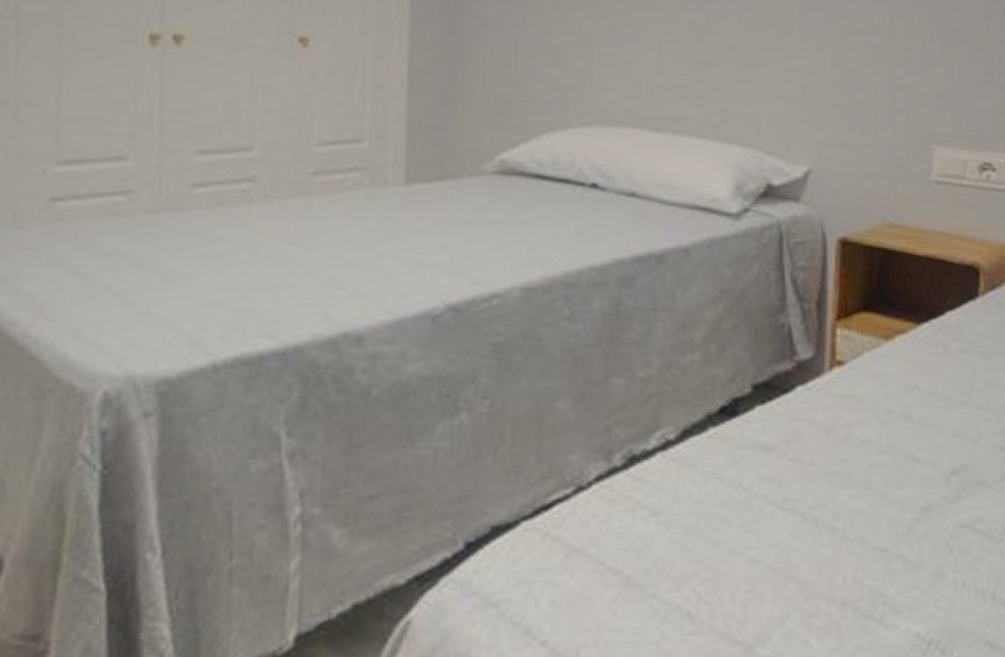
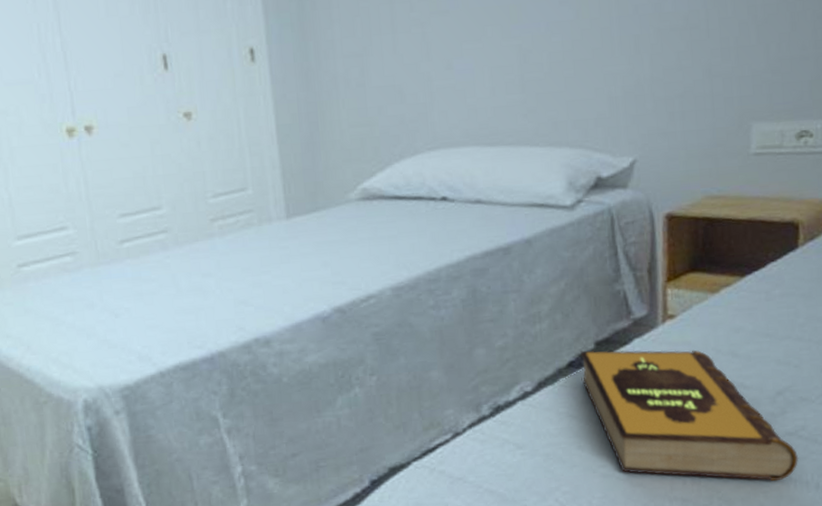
hardback book: none [734,394,974,587] -> present [580,350,799,482]

